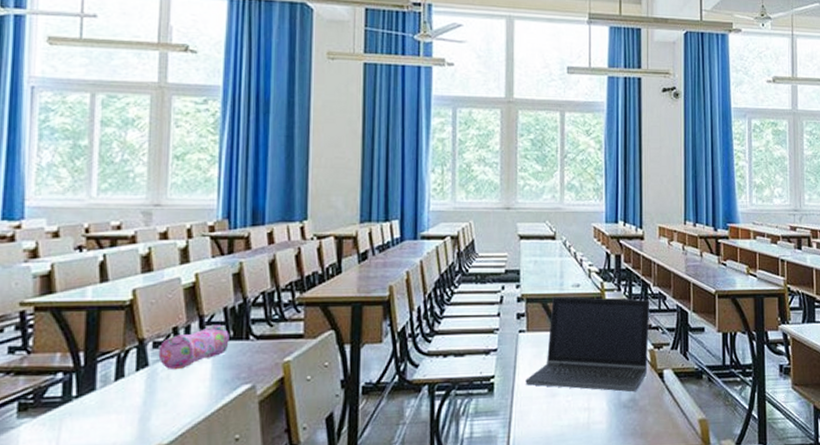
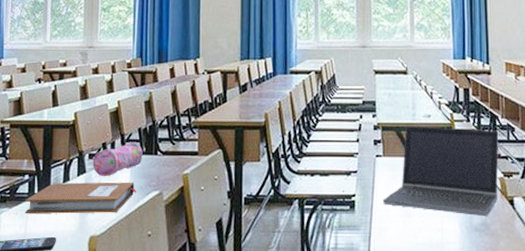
notebook: none [56,374,220,425] -> present [24,182,137,214]

